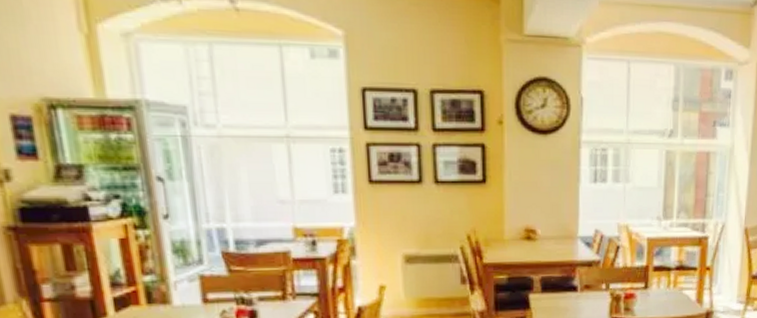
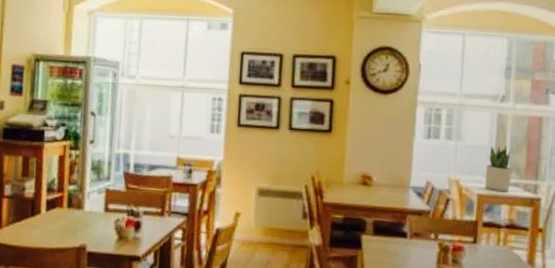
planter: none [654,185,681,234] -> present [484,145,513,193]

